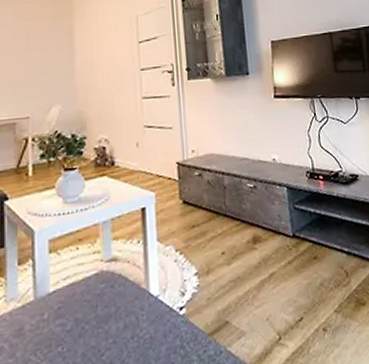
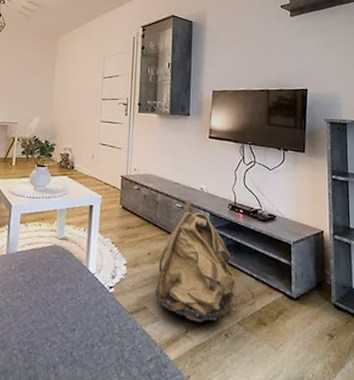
backpack: none [236,176,331,324] -> present [156,200,237,323]

